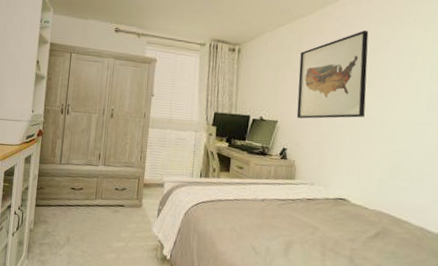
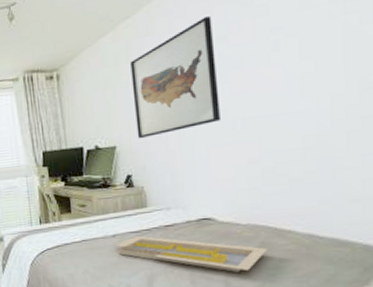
serving tray: none [263,203,387,252] -> present [116,235,268,273]

